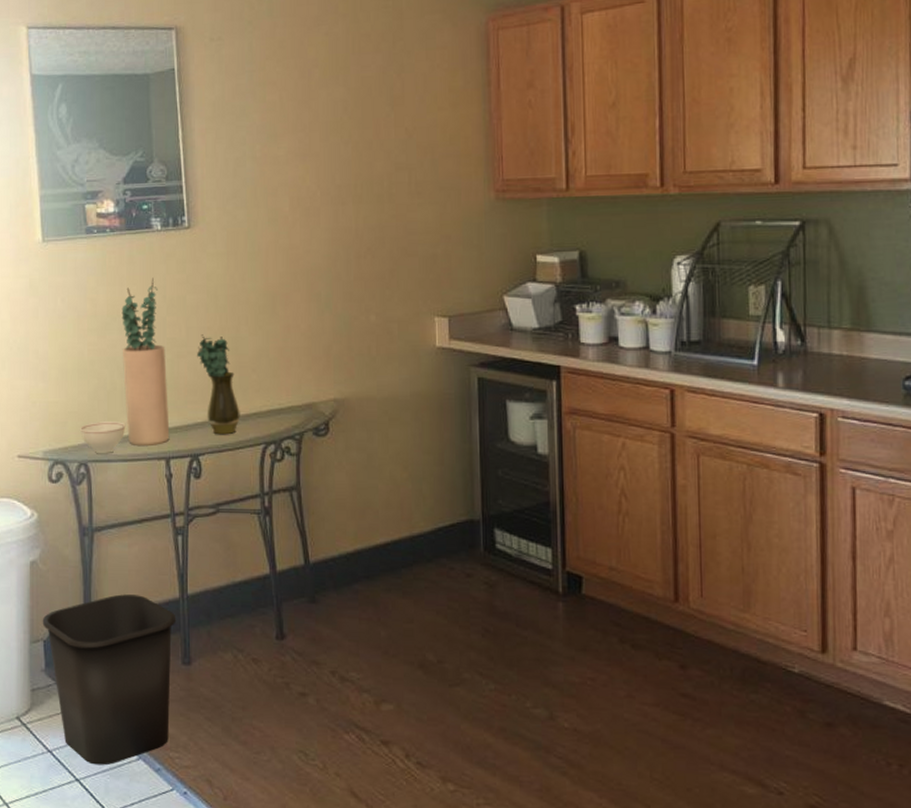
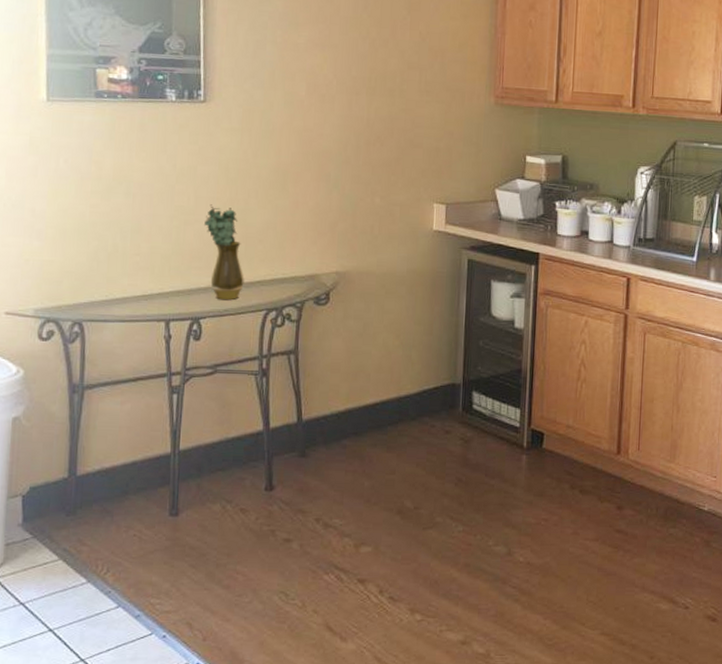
waste bin: present [42,594,177,765] -> none [22,450,166,615]
bowl: present [79,420,126,454] -> none [75,281,126,315]
vase: present [121,278,170,447] -> none [126,146,172,309]

